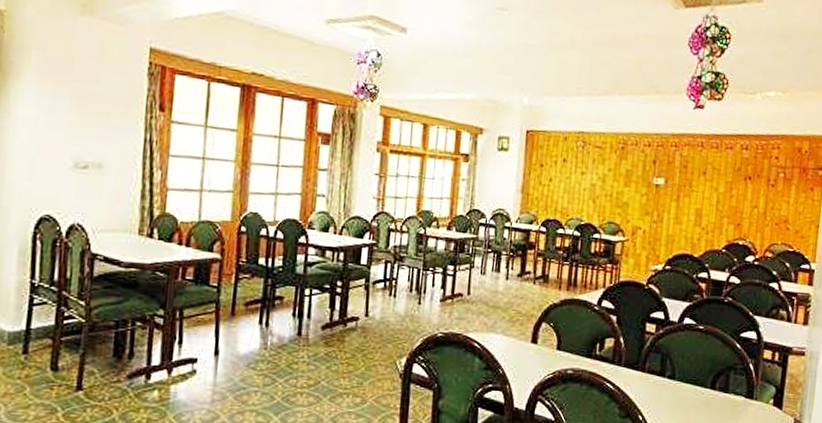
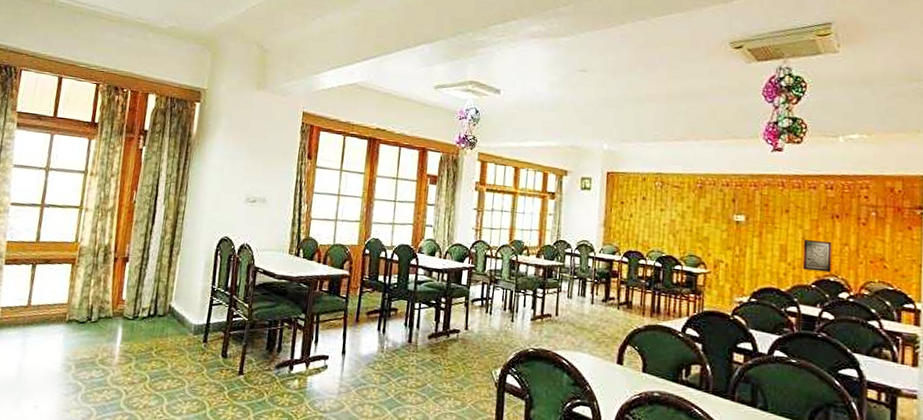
relief panel: none [715,203,743,236] -> present [802,240,832,273]

